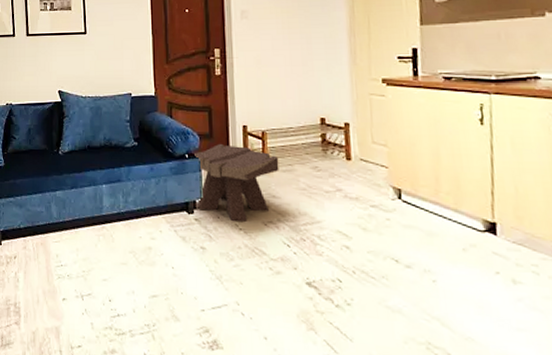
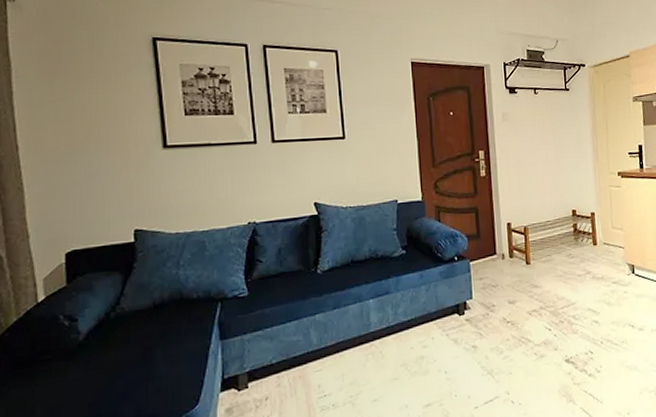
side table: present [194,143,279,222] -> none [463,242,540,315]

